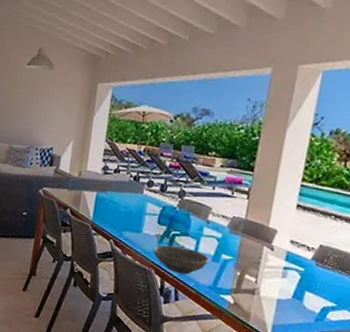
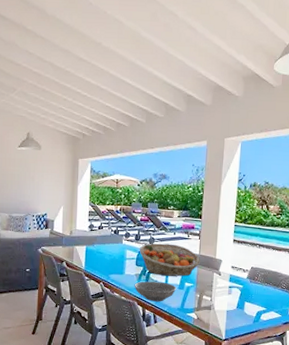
fruit basket: none [164,197,247,245] -> present [140,243,201,276]

